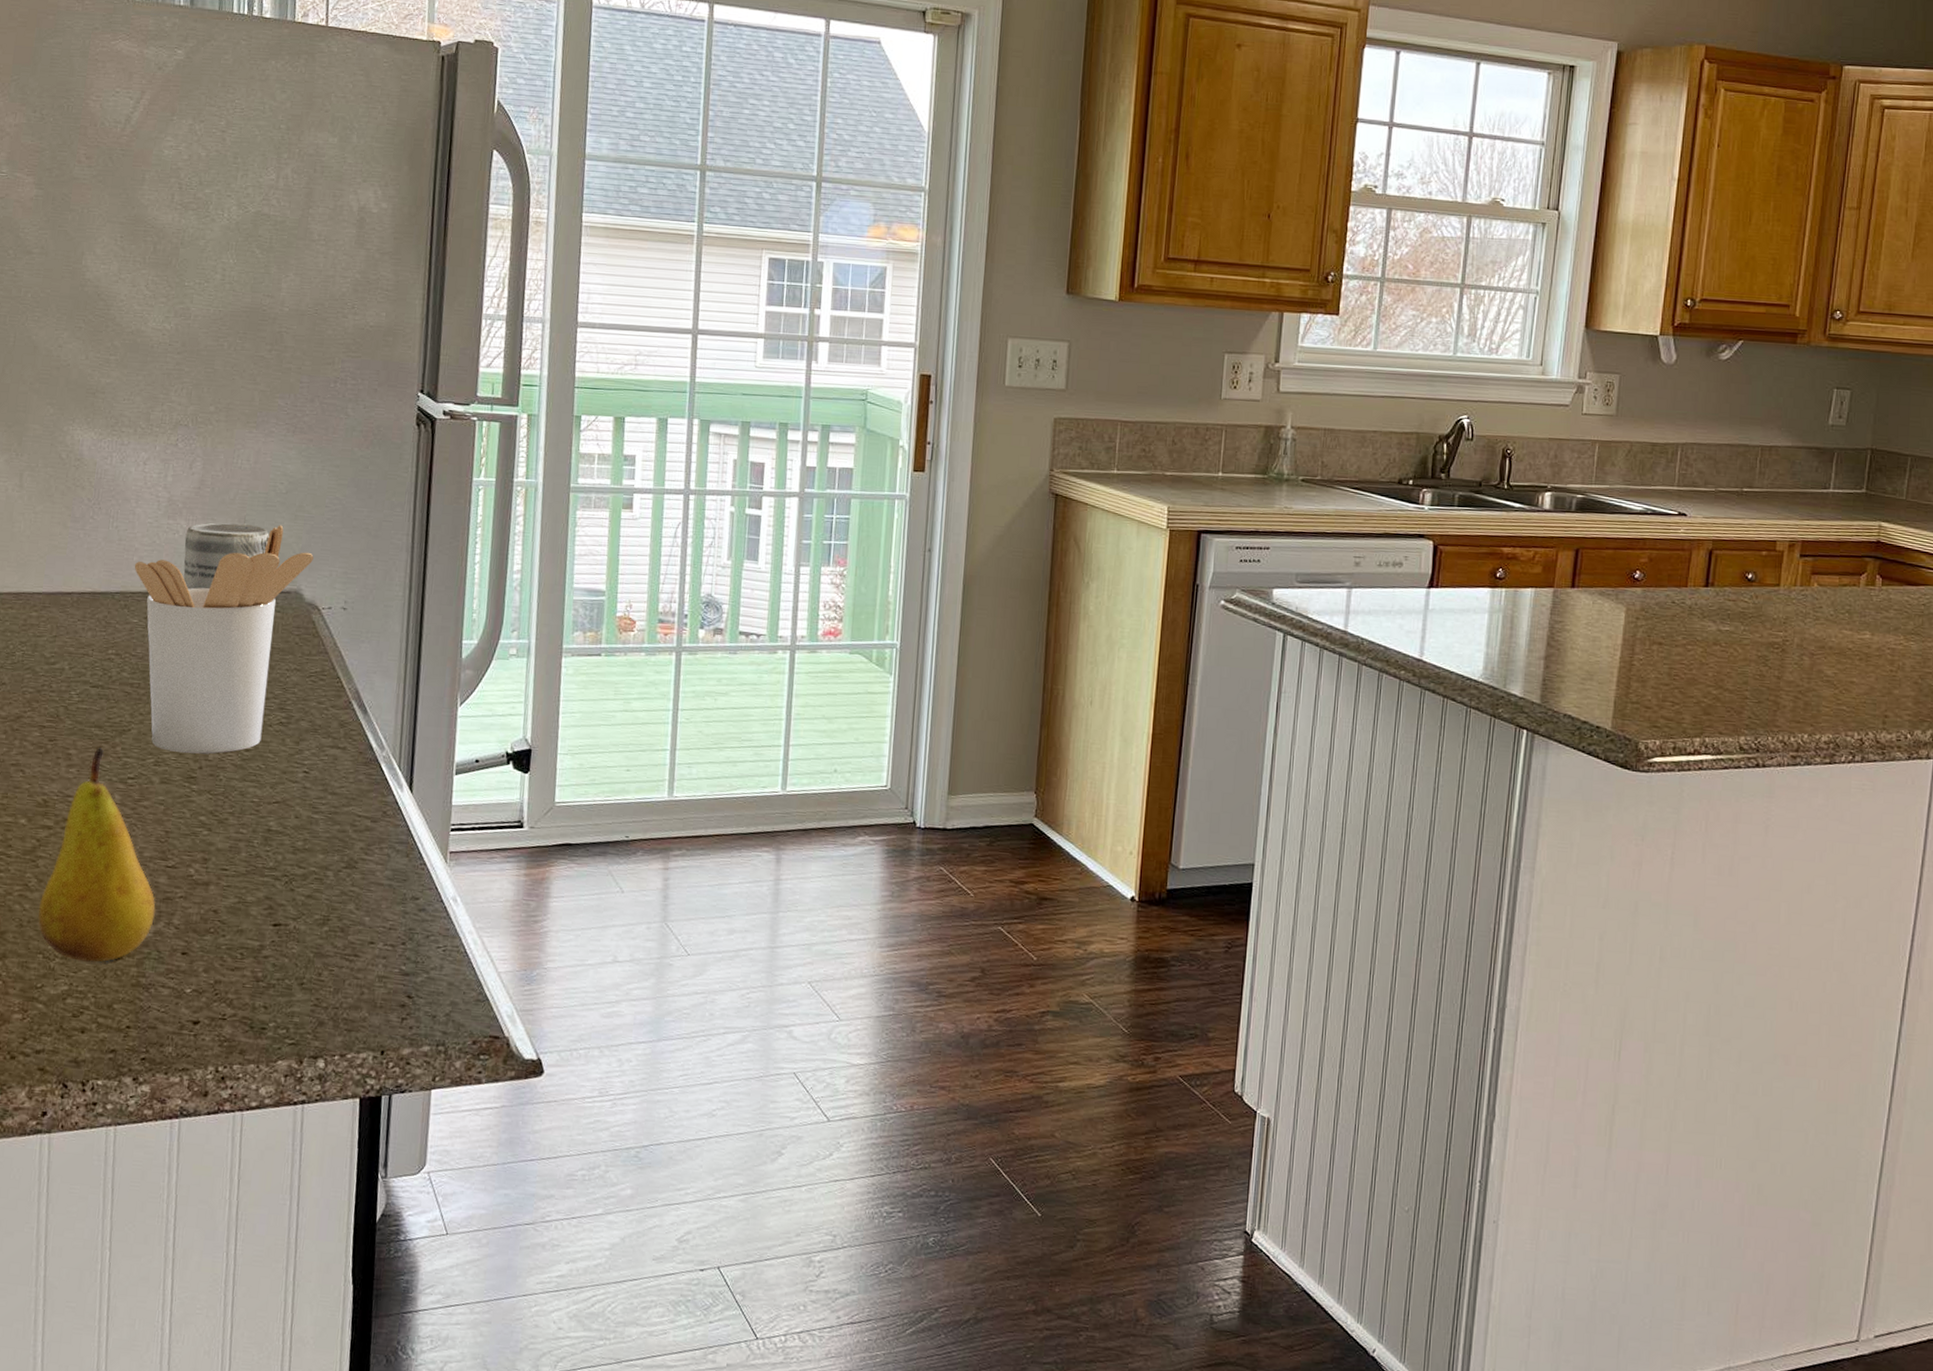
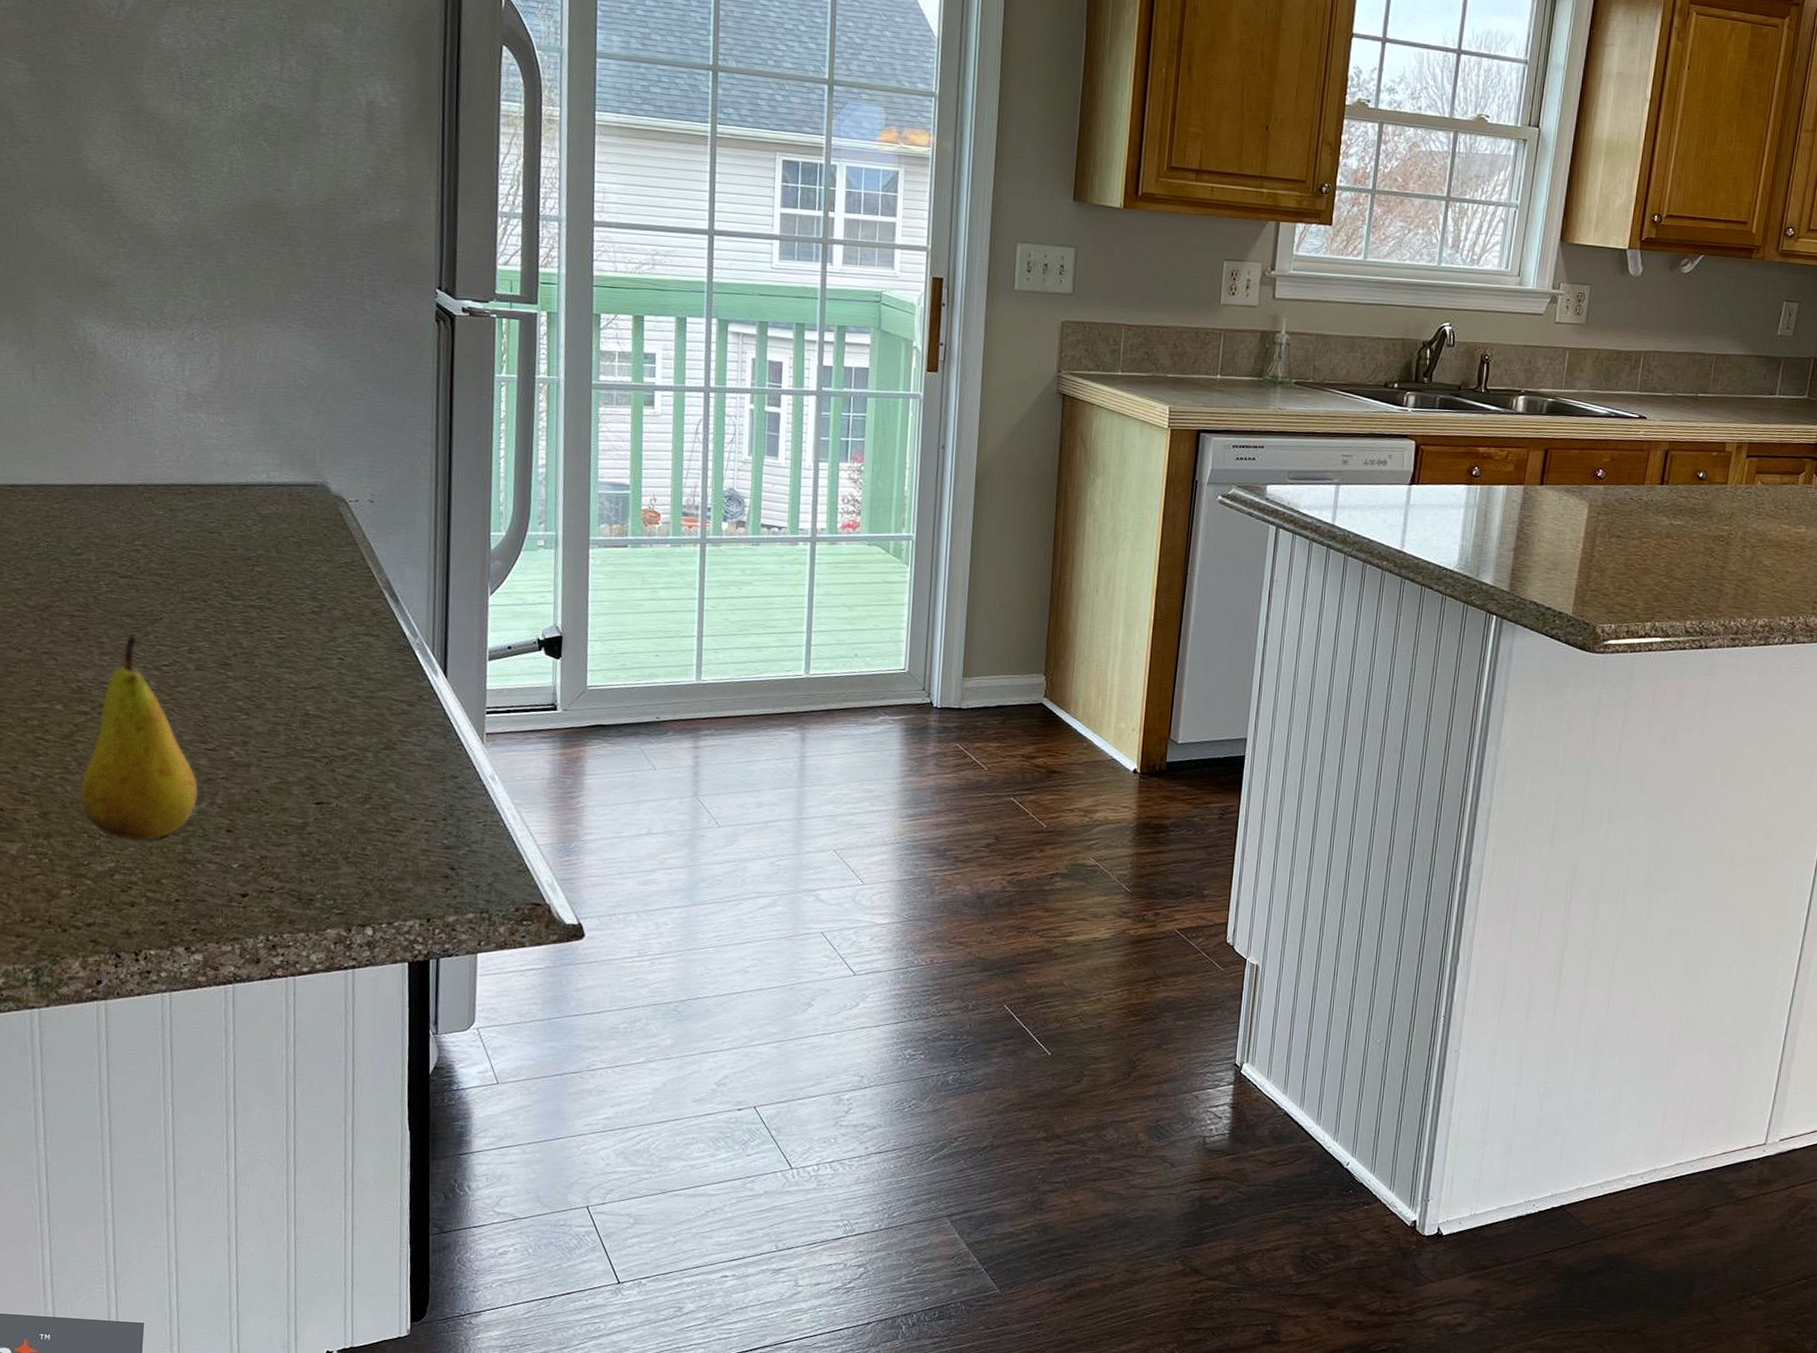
utensil holder: present [134,525,314,754] -> none [156,419,338,642]
mug: present [183,515,270,590] -> none [206,409,292,483]

